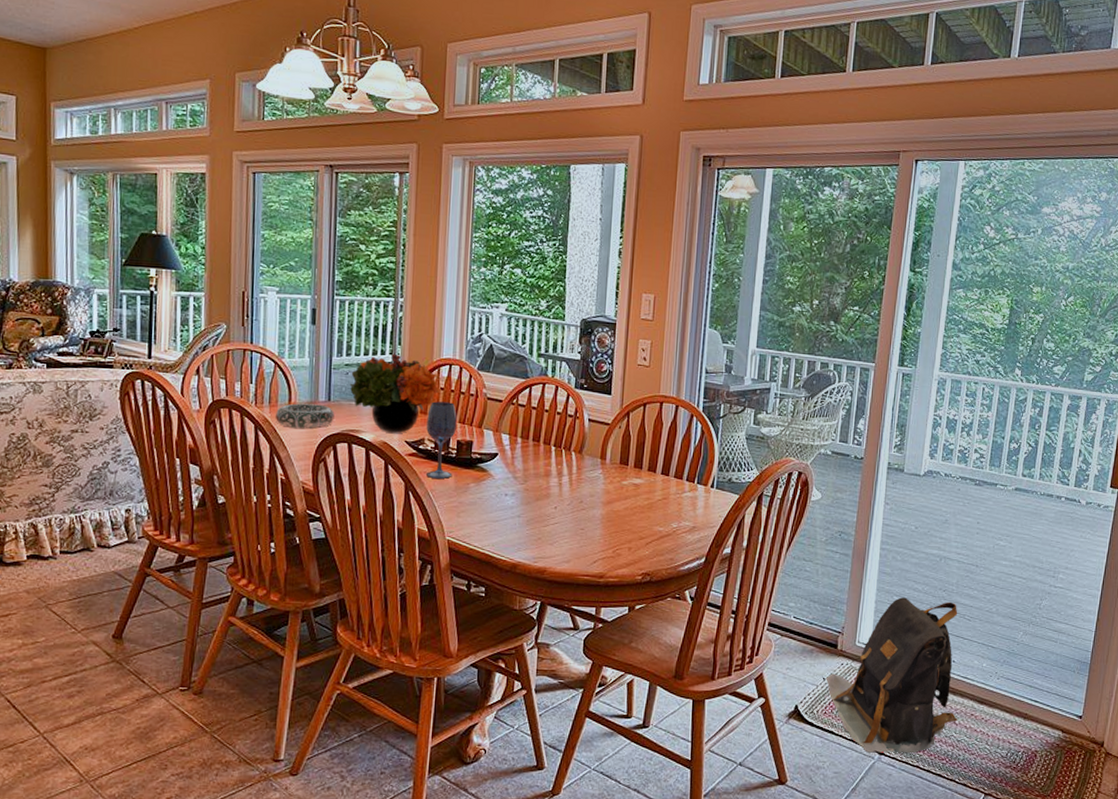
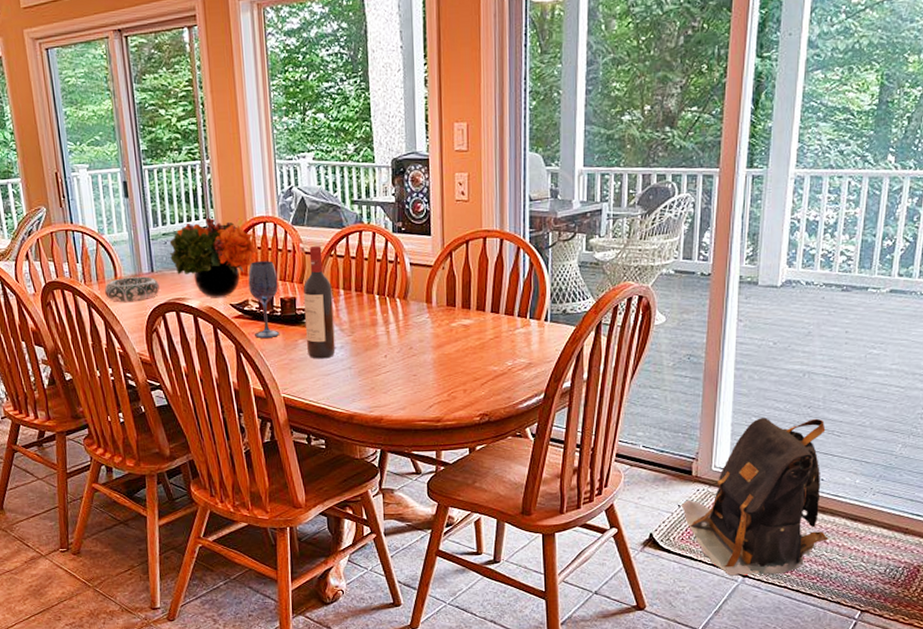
wine bottle: none [477,392,510,505] -> present [303,245,336,359]

